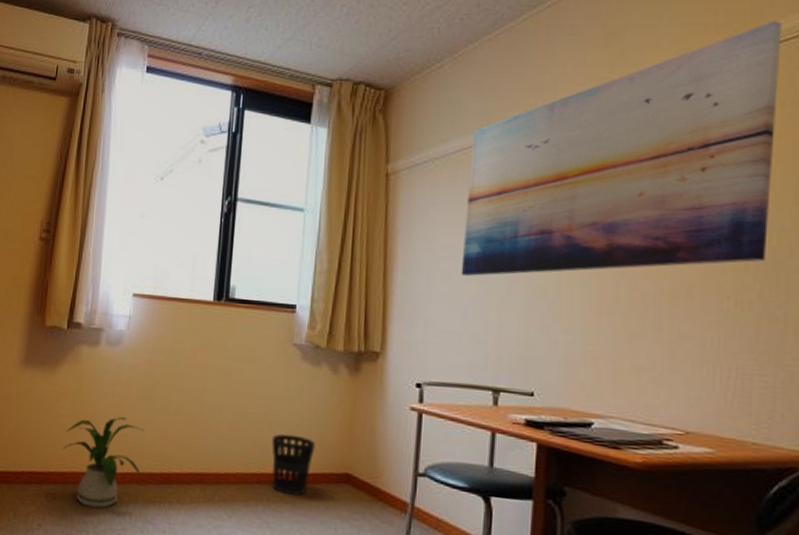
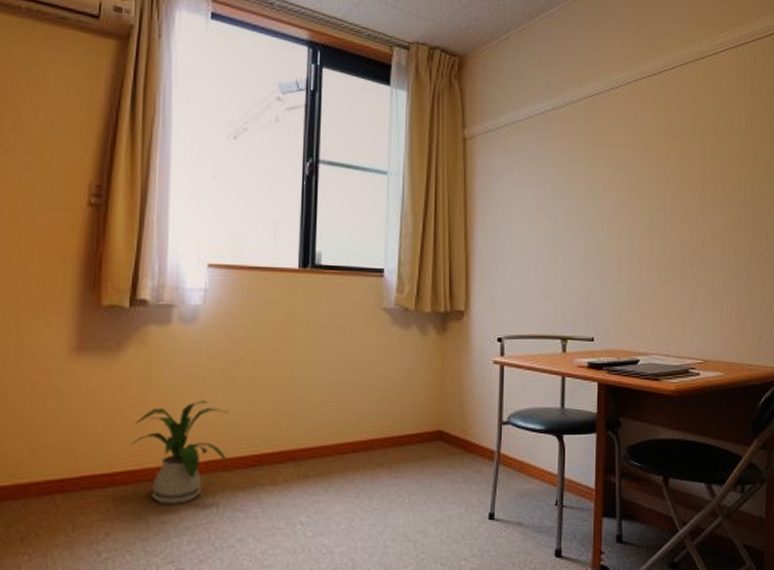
wastebasket: present [271,434,315,496] -> none [366,399,408,459]
wall art: present [460,20,782,276] -> none [531,20,758,235]

